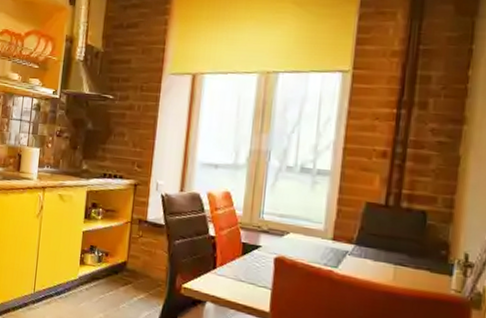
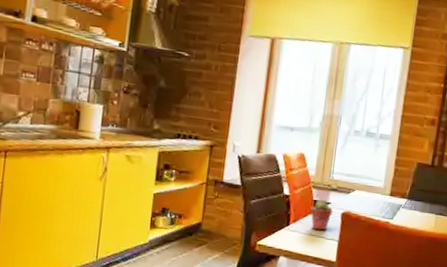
potted succulent: none [237,242,264,277] -> present [309,199,333,231]

